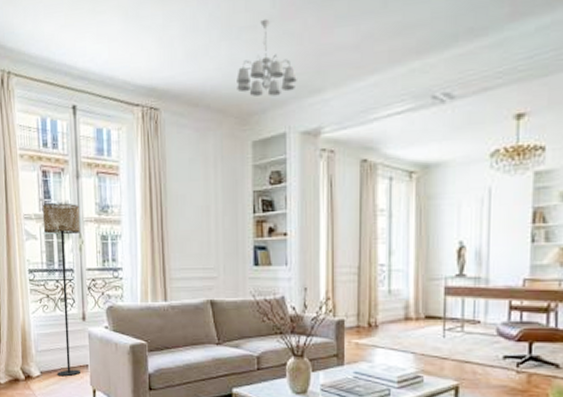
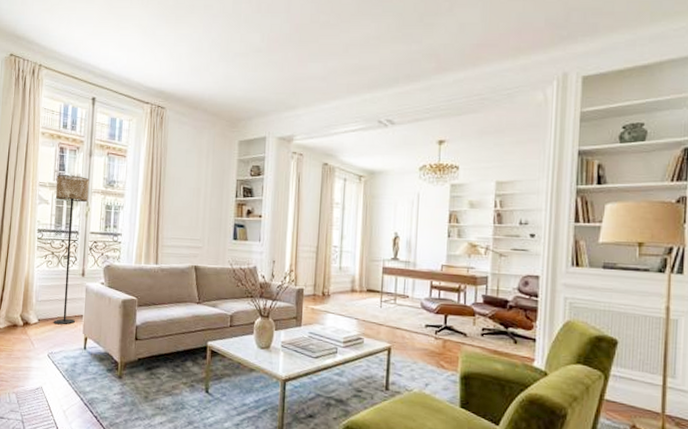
chandelier: present [237,18,297,96] -> none [229,49,277,108]

